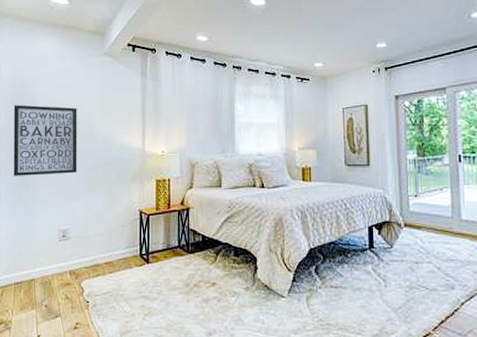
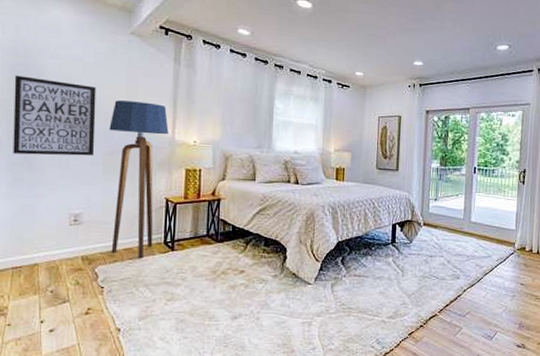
floor lamp: none [89,117,139,273] -> present [109,100,169,259]

